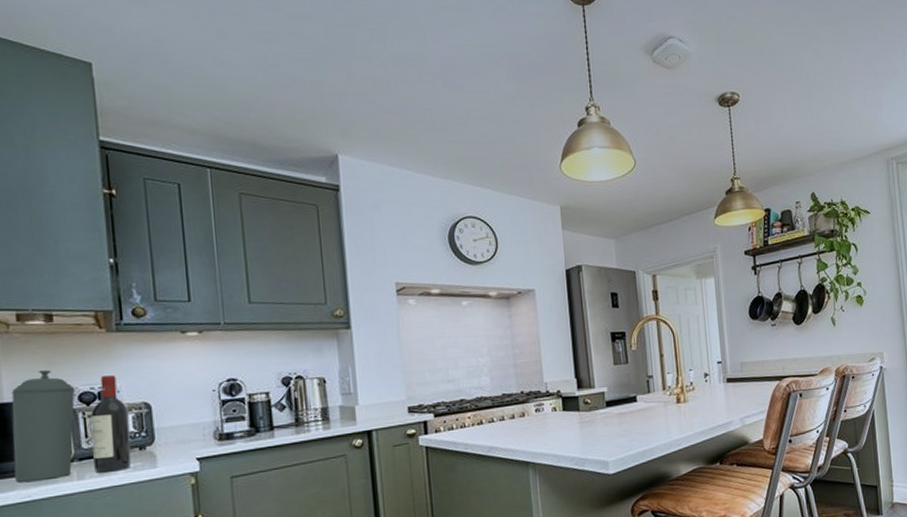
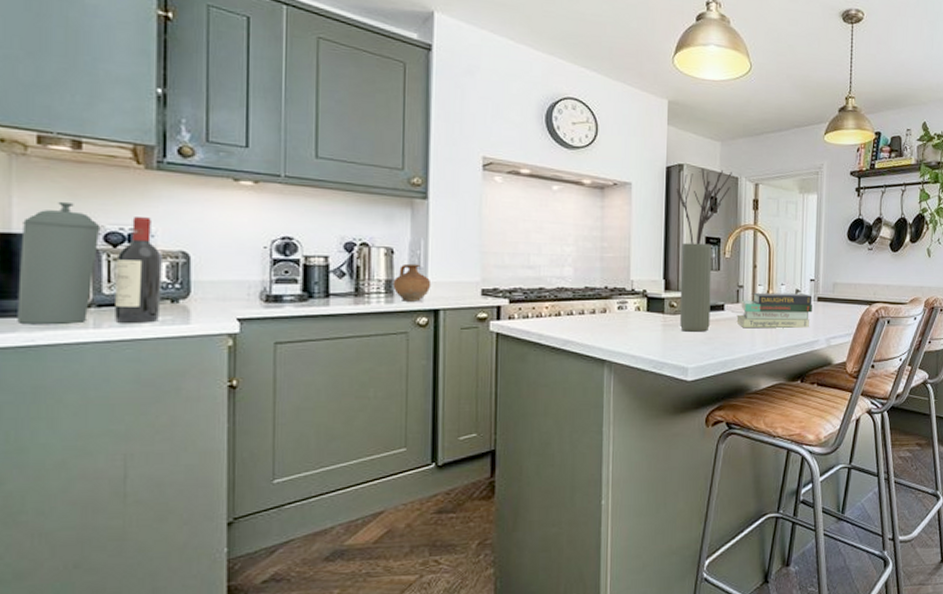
ceramic jug: none [327,390,362,426] -> present [392,263,431,302]
vase: none [577,266,629,427] -> present [676,167,732,332]
books: none [649,376,723,417] -> present [736,292,813,329]

